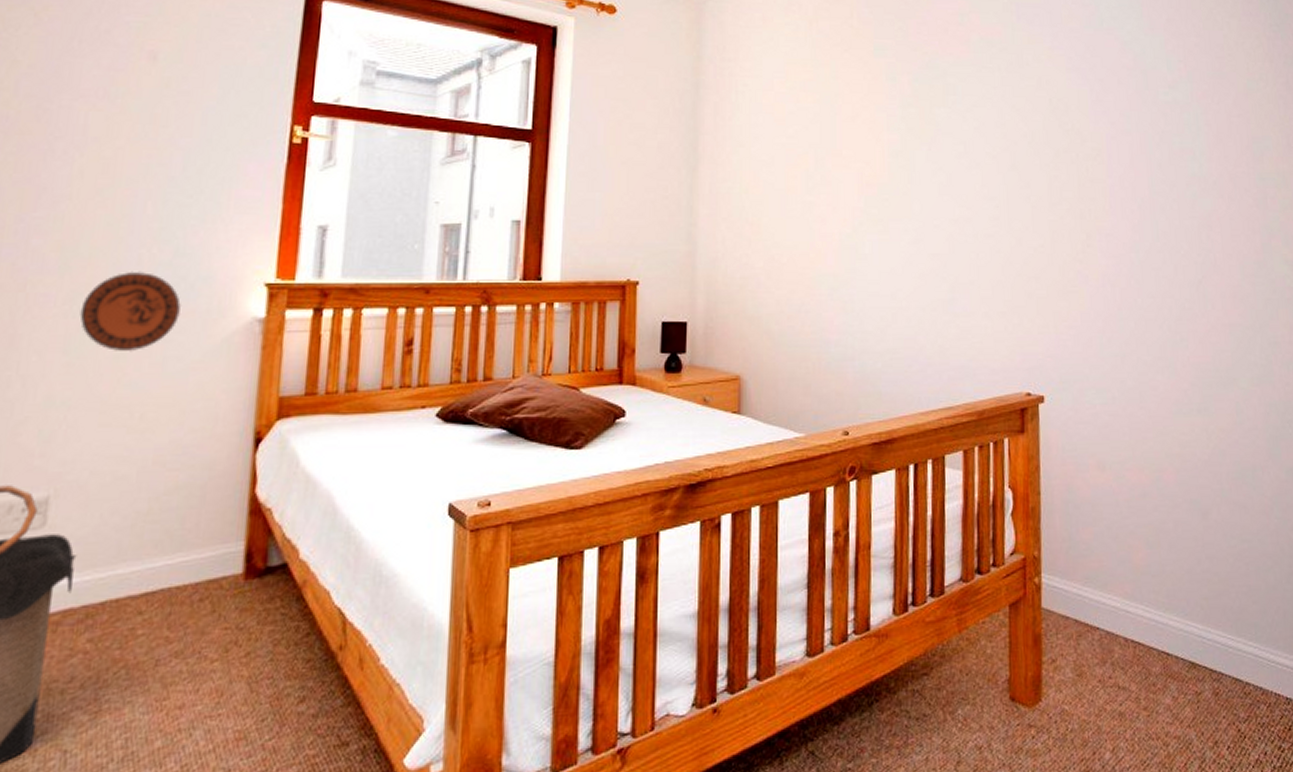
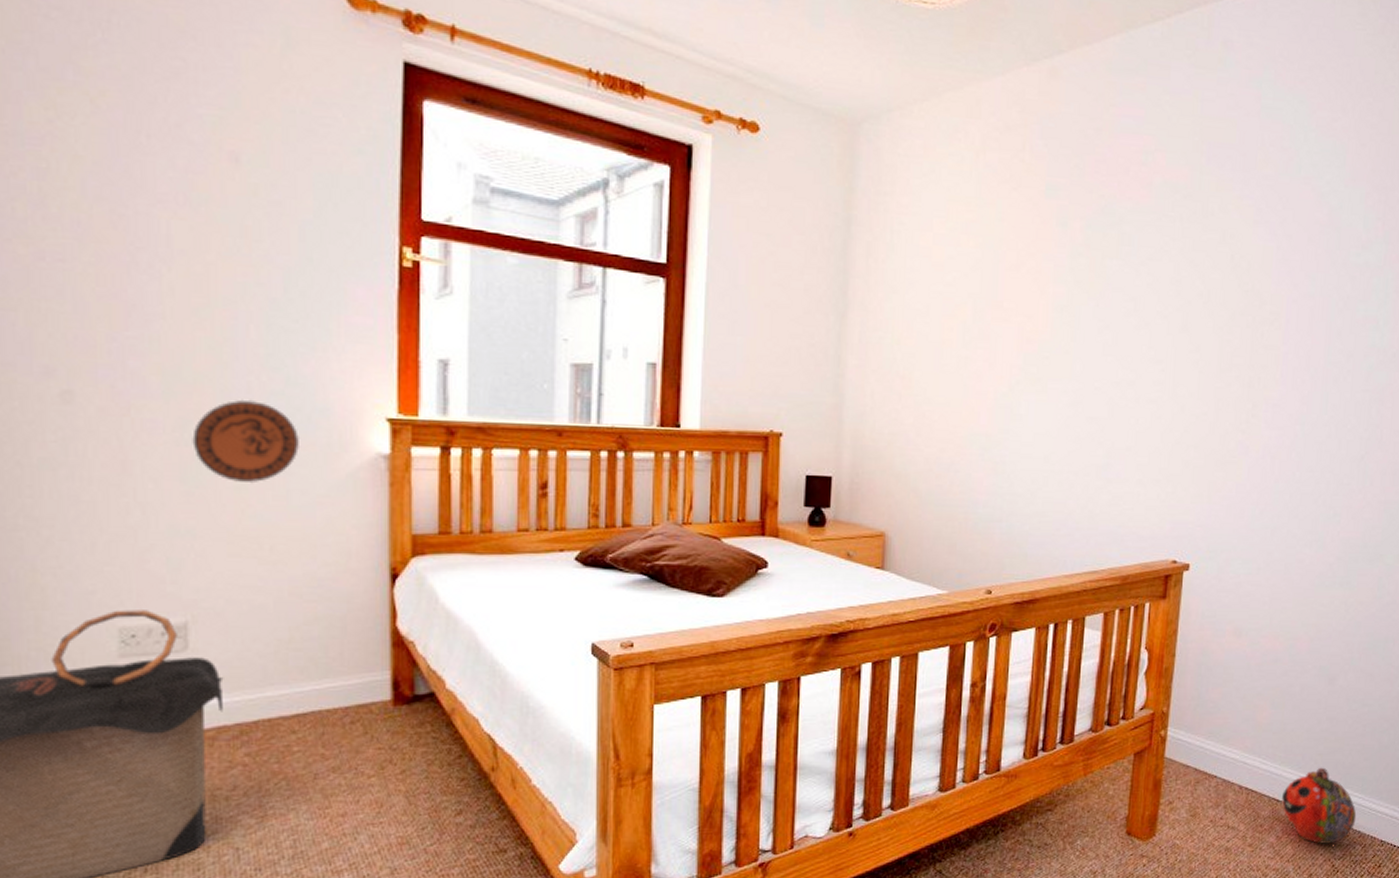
decorative ball: none [1172,613,1256,705] -> present [1282,767,1357,845]

